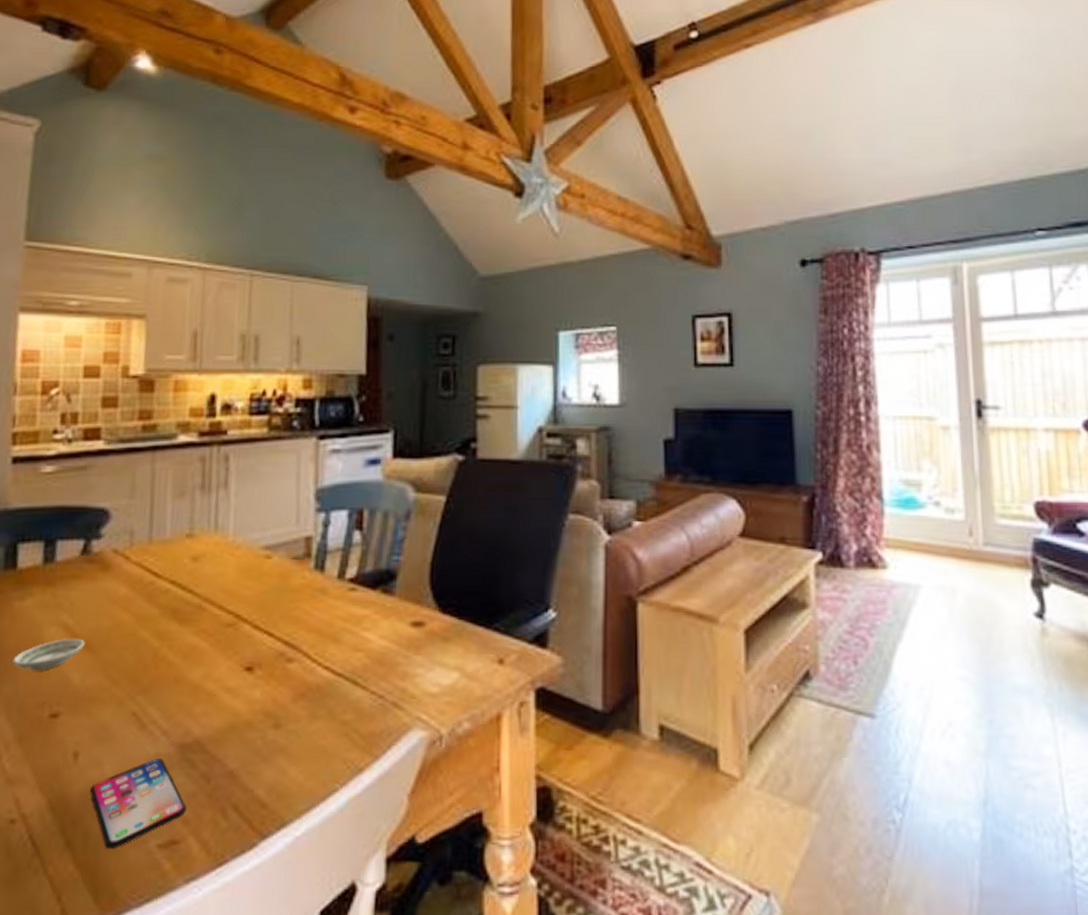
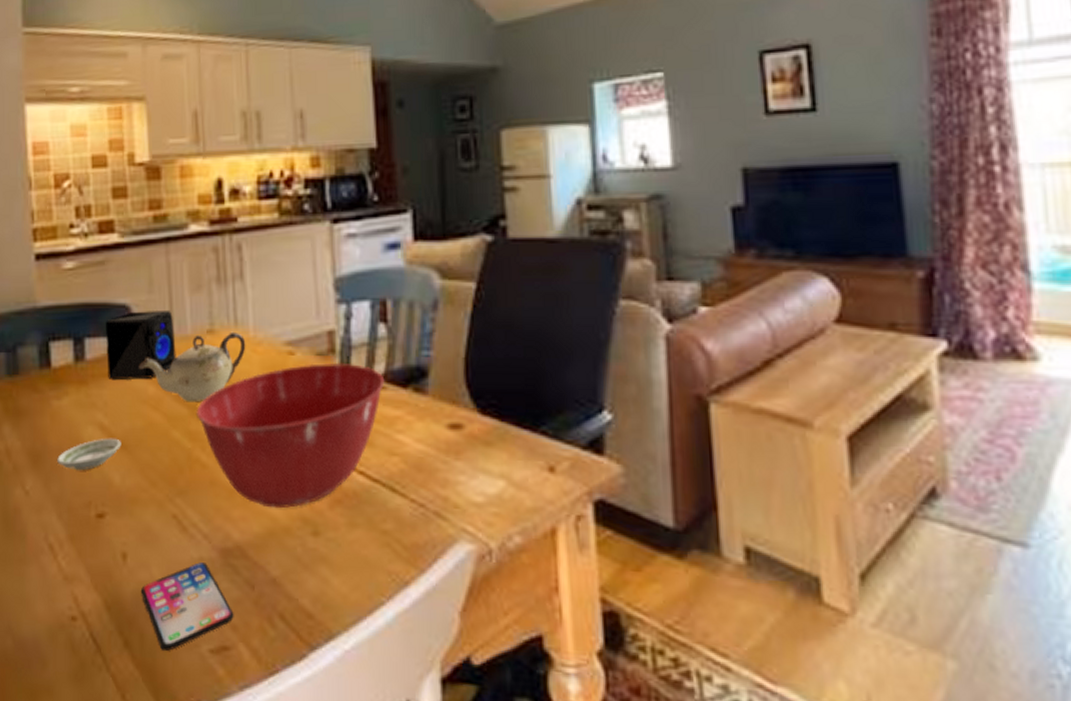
speaker: none [78,514,153,582] -> present [105,309,176,381]
teapot: none [112,536,225,603] -> present [139,331,246,403]
mixing bowl: none [167,565,356,704] -> present [197,362,385,509]

